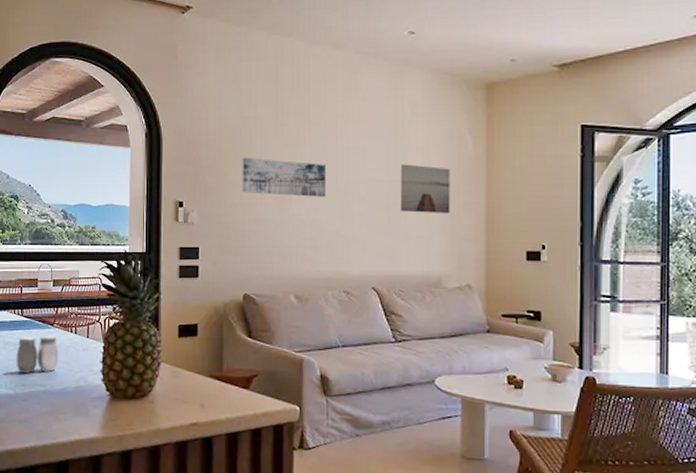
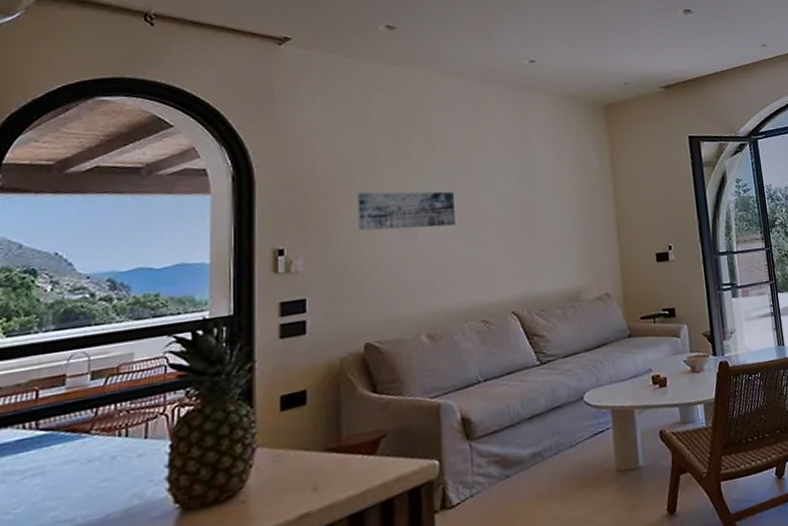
salt and pepper shaker: present [16,335,58,373] -> none [23,446,97,511]
wall art: present [400,164,450,214] -> none [531,183,583,231]

